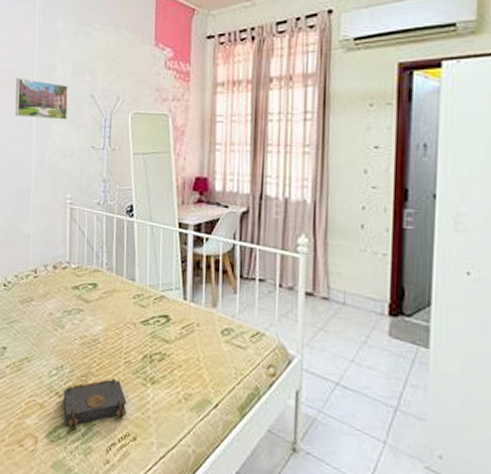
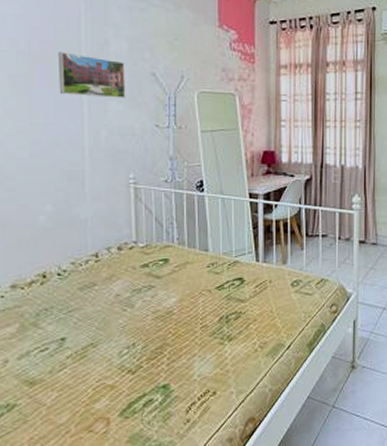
book: present [63,378,127,428] -> none [137,344,205,400]

